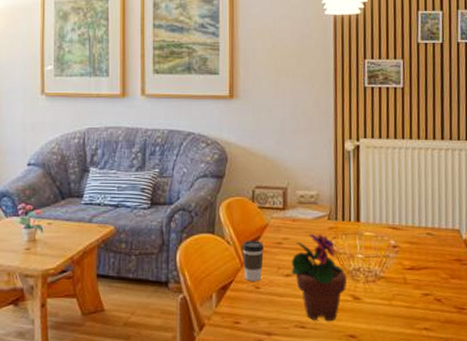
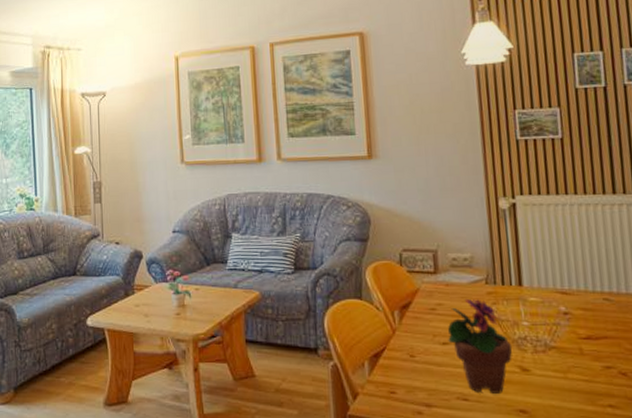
coffee cup: present [242,241,264,281] -> none [392,306,417,349]

